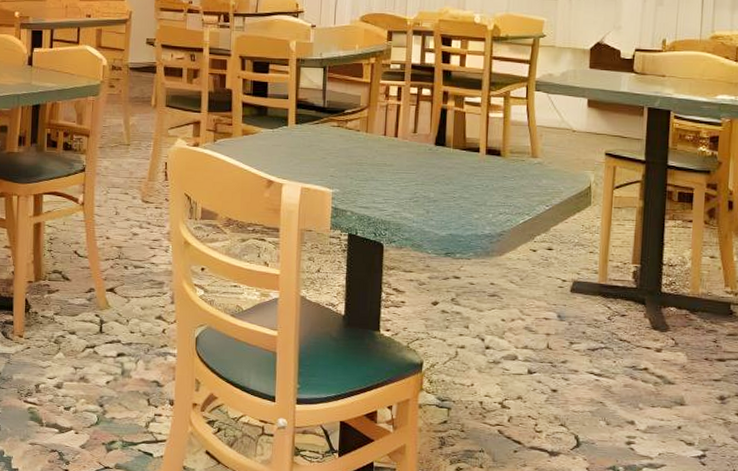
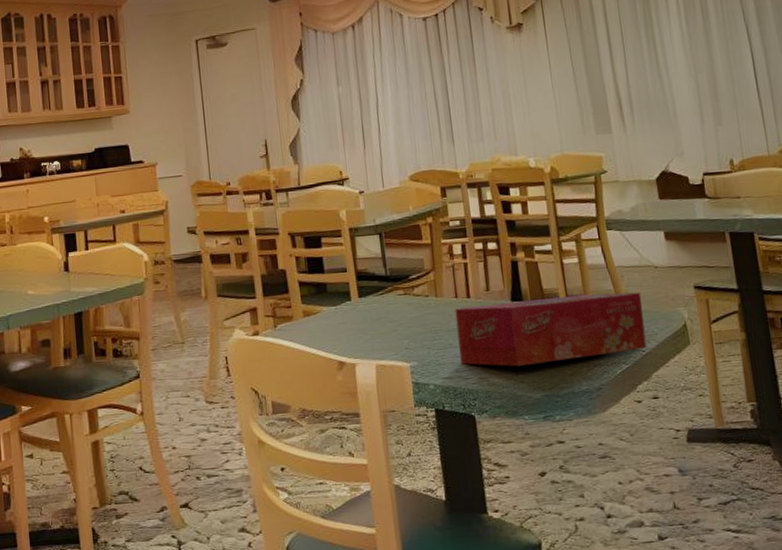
tissue box: none [379,145,555,205] -> present [454,292,647,366]

